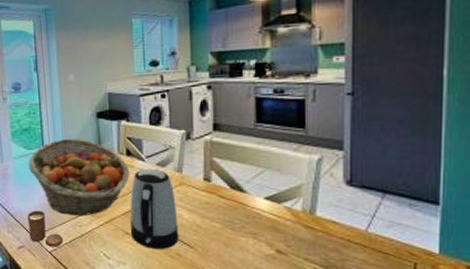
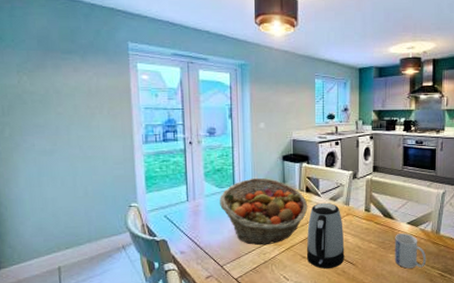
candle: present [28,211,63,247] -> none [217,242,248,274]
mug: none [247,211,296,259] -> present [394,233,427,269]

